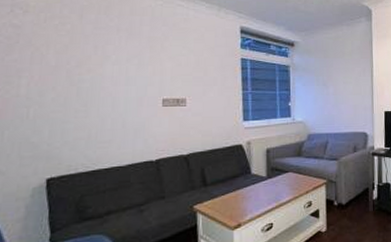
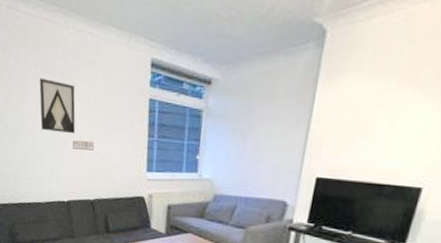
wall art: none [122,42,165,93] -> present [39,78,76,134]

